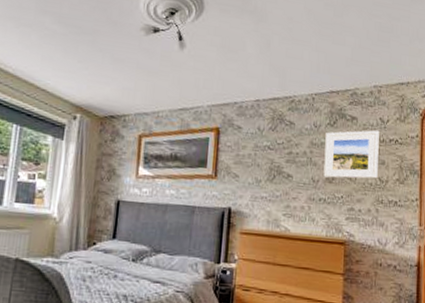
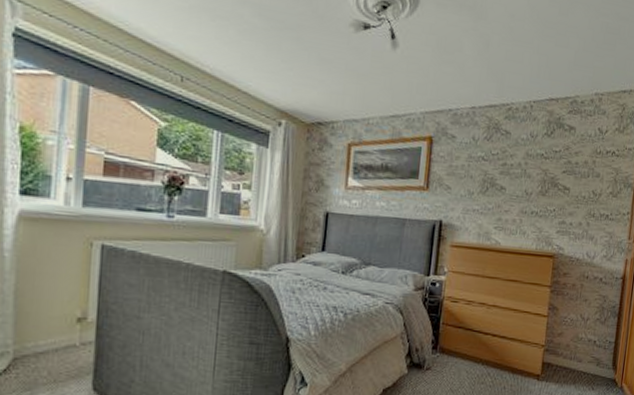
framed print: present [323,130,380,179] -> none [537,141,597,192]

